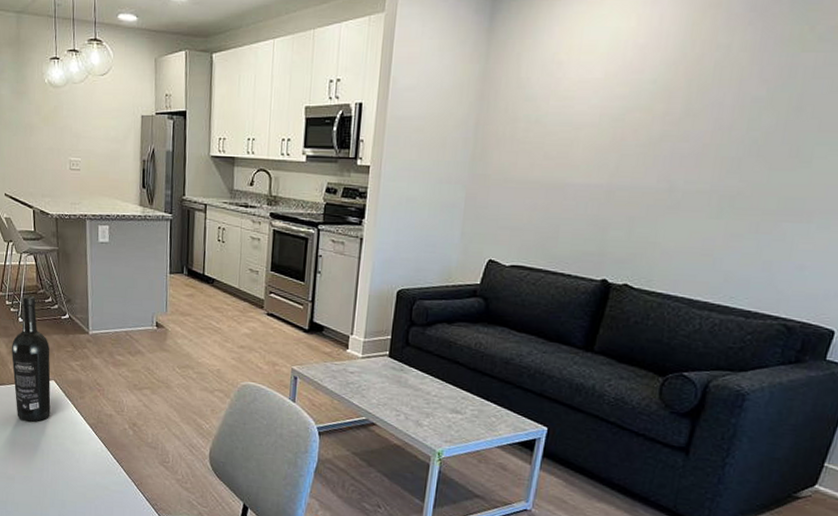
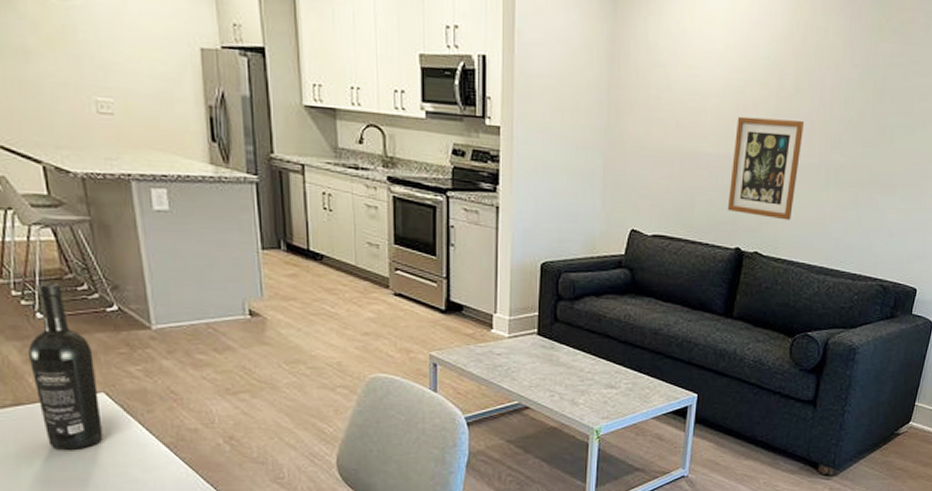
wall art: none [595,144,695,252] -> present [727,116,805,221]

